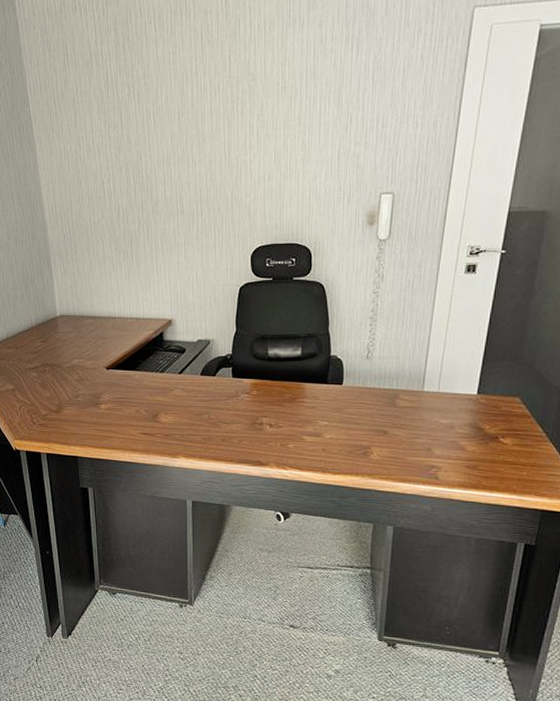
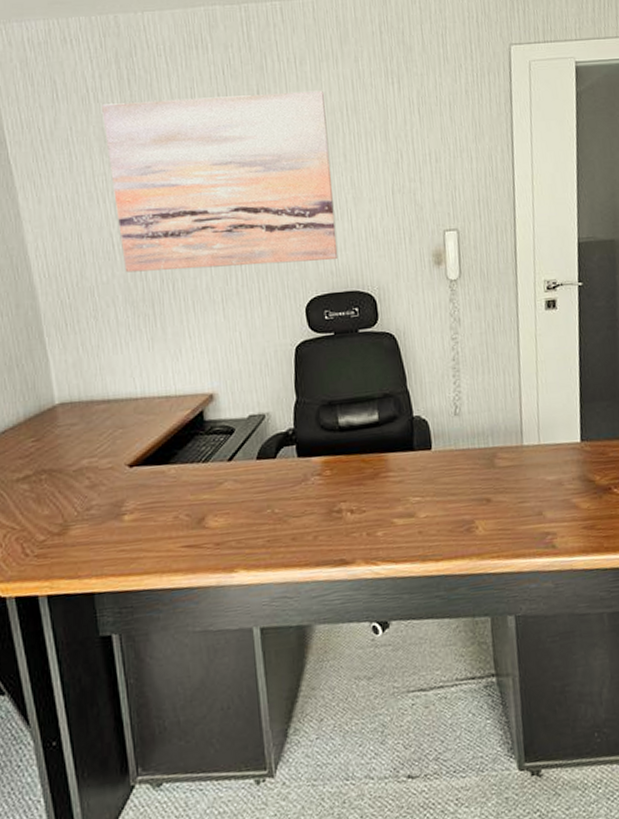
wall art: none [102,55,288,216] -> present [102,90,338,273]

